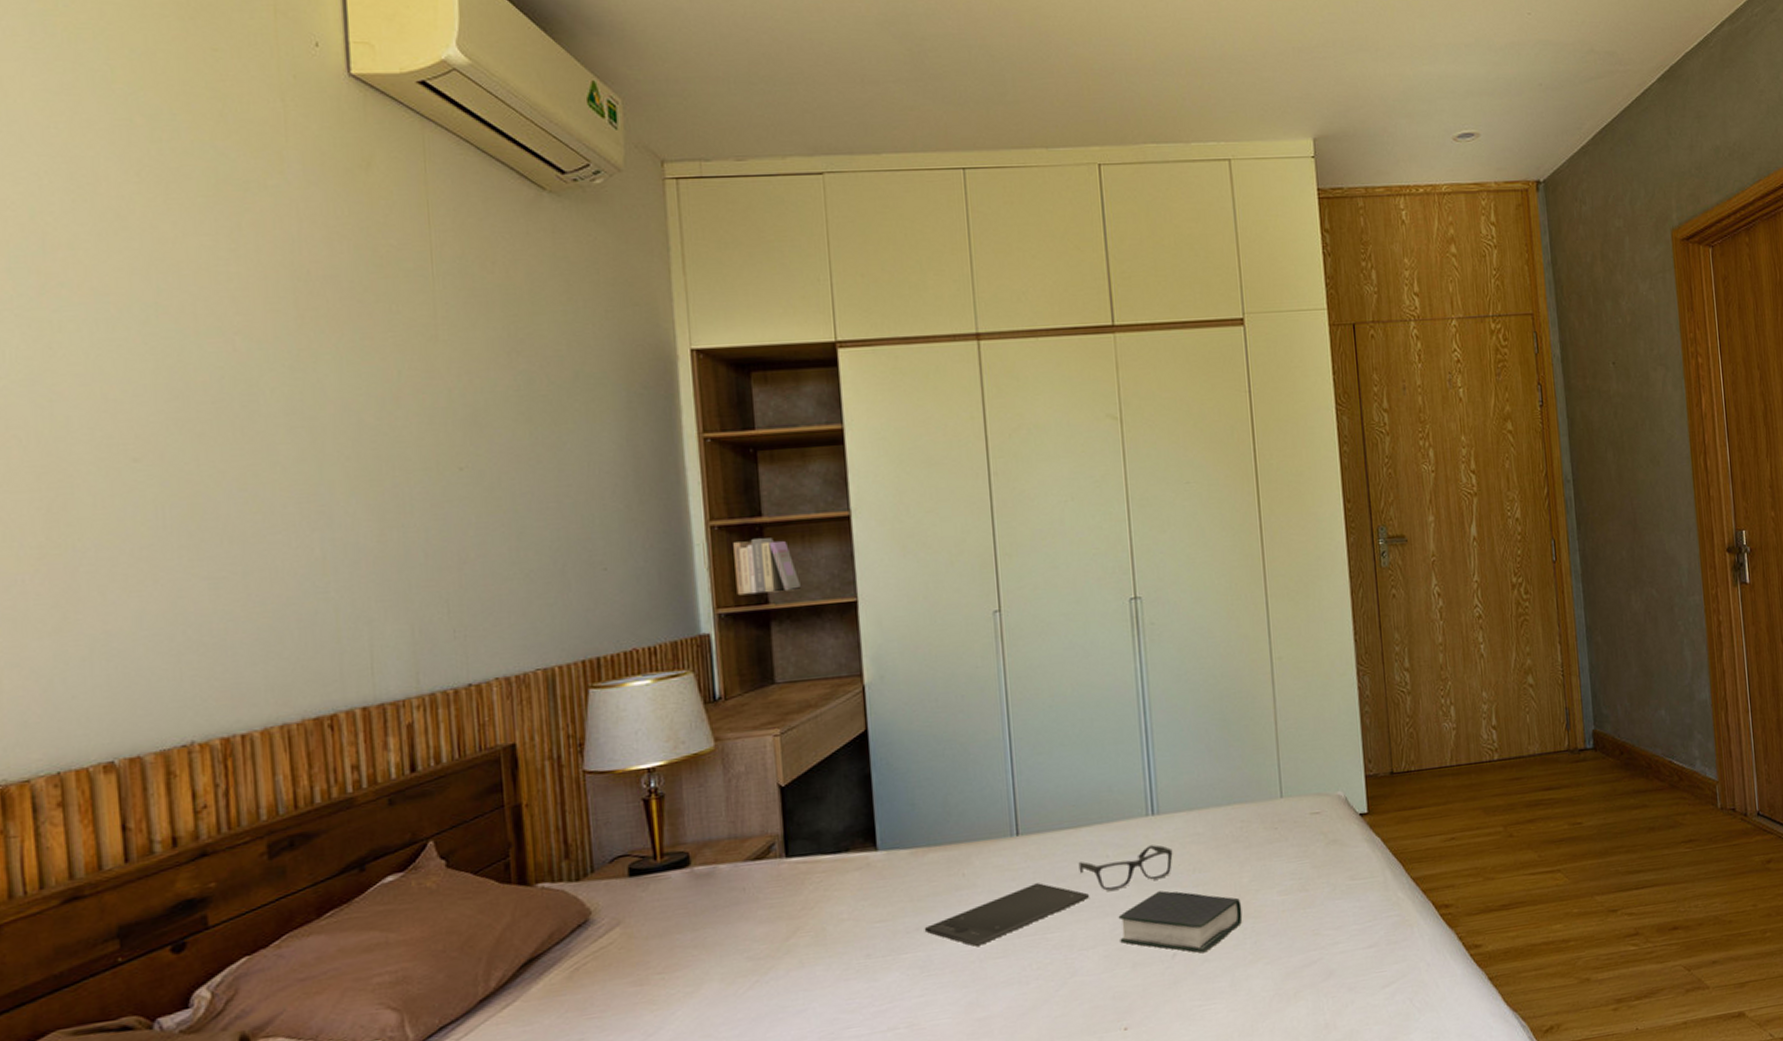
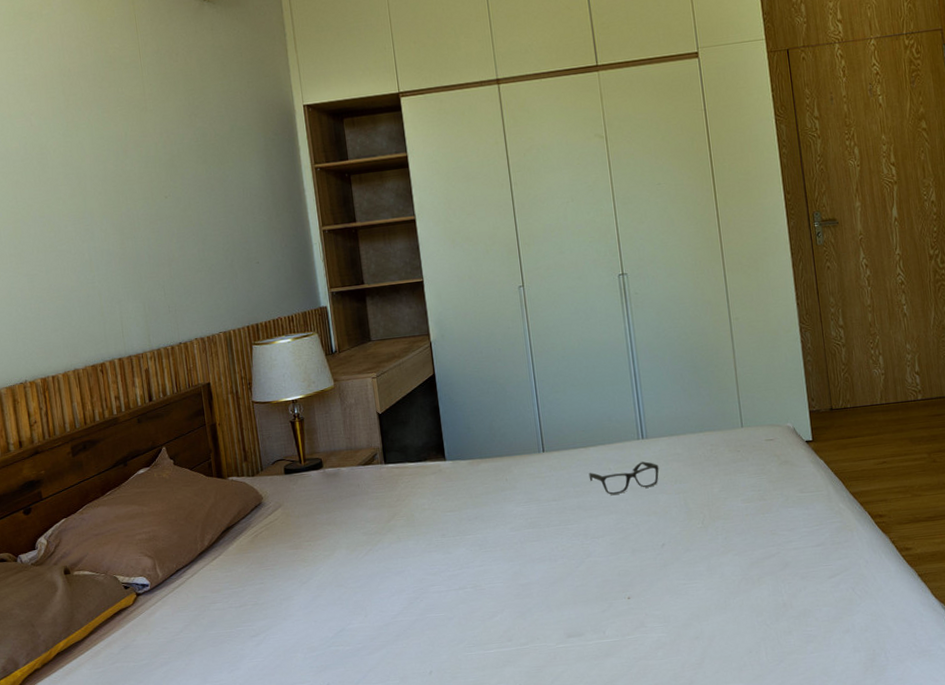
books: present [733,538,800,596] -> none [338,237,384,279]
tablet: present [924,883,1090,947] -> none [481,487,598,532]
book: present [1118,890,1243,954] -> none [620,496,715,545]

